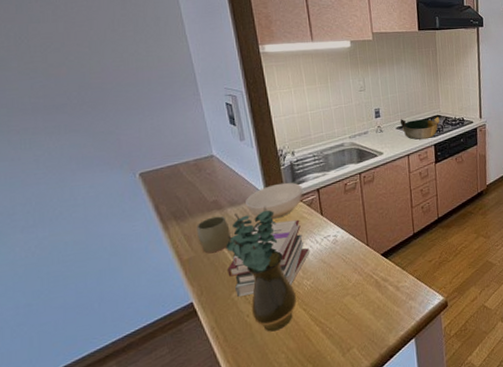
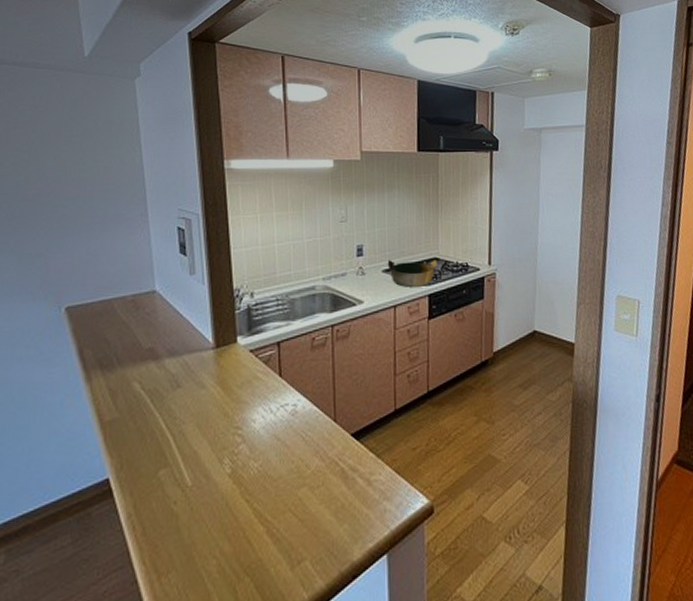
mug: present [197,216,231,254] -> none [124,368,166,416]
vase: present [226,206,296,332] -> none [158,360,238,528]
books: present [227,219,310,297] -> none [156,380,262,476]
bowl: present [246,182,303,219] -> none [188,331,260,377]

